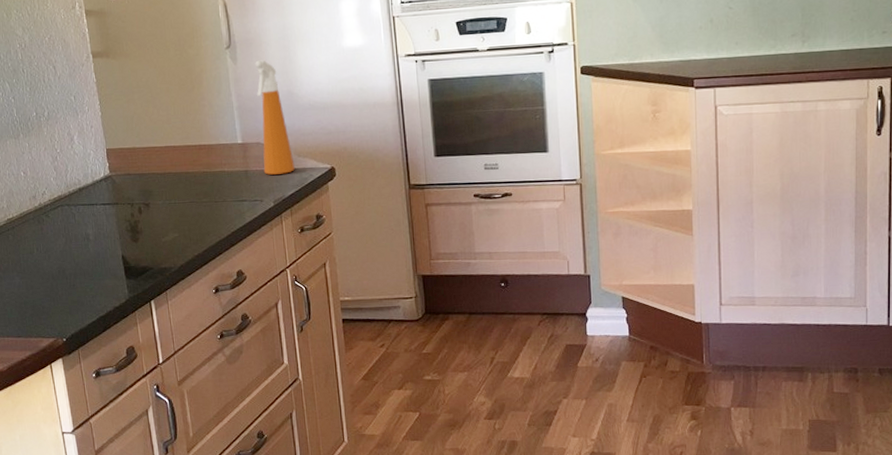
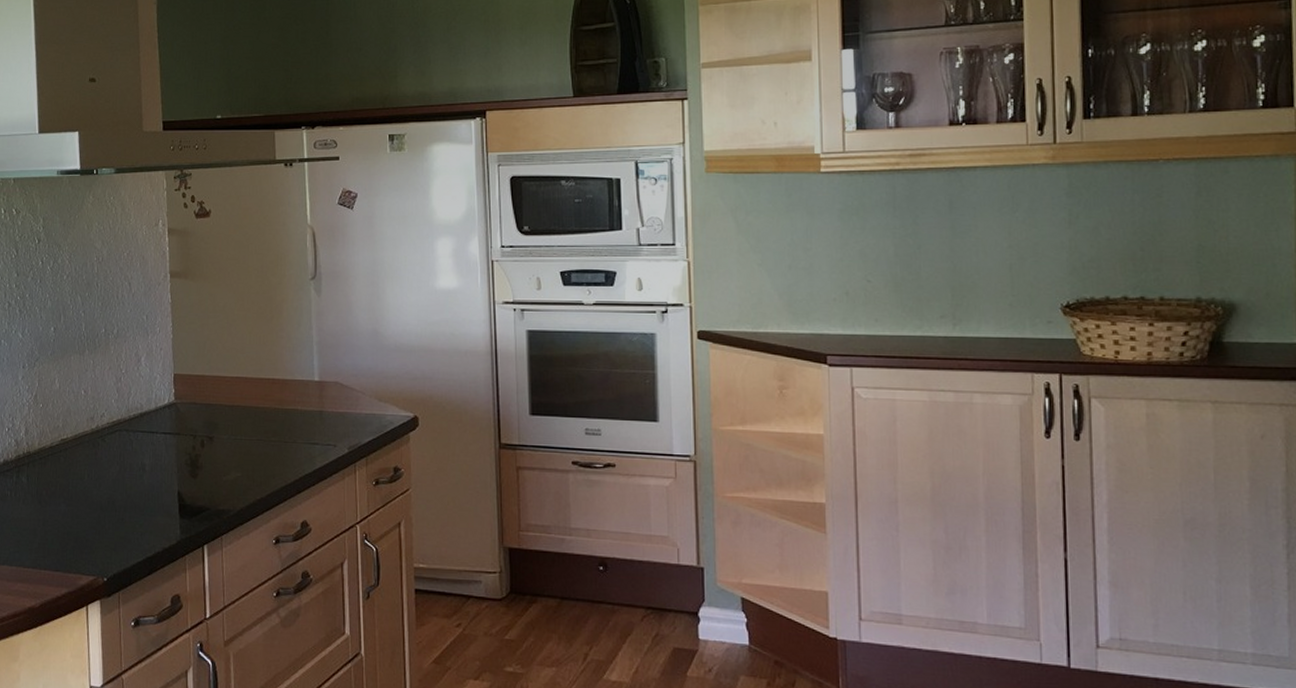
spray bottle: present [255,60,295,175] -> none [340,294,374,419]

